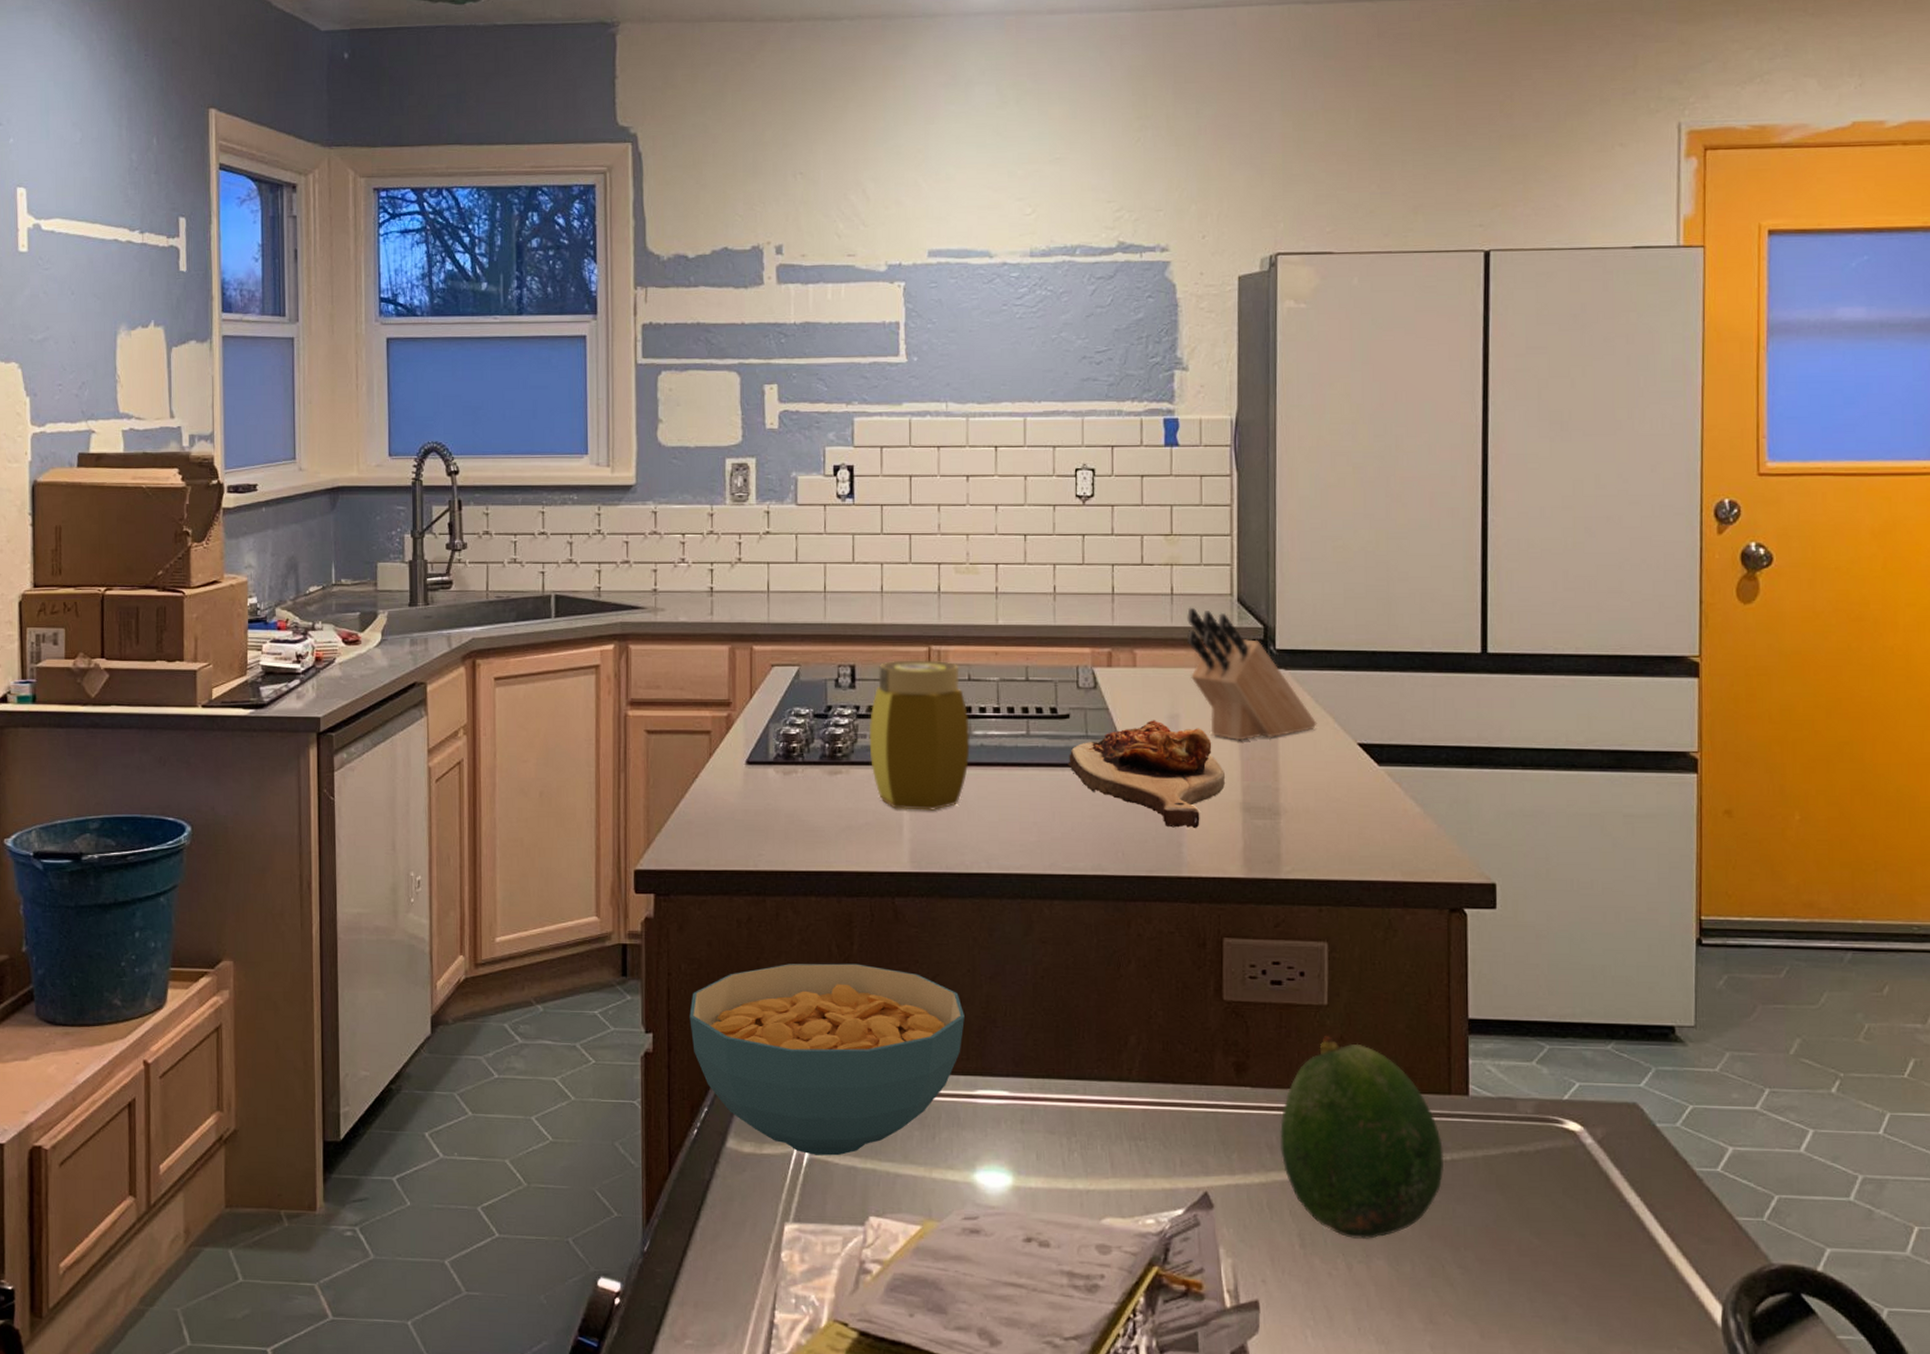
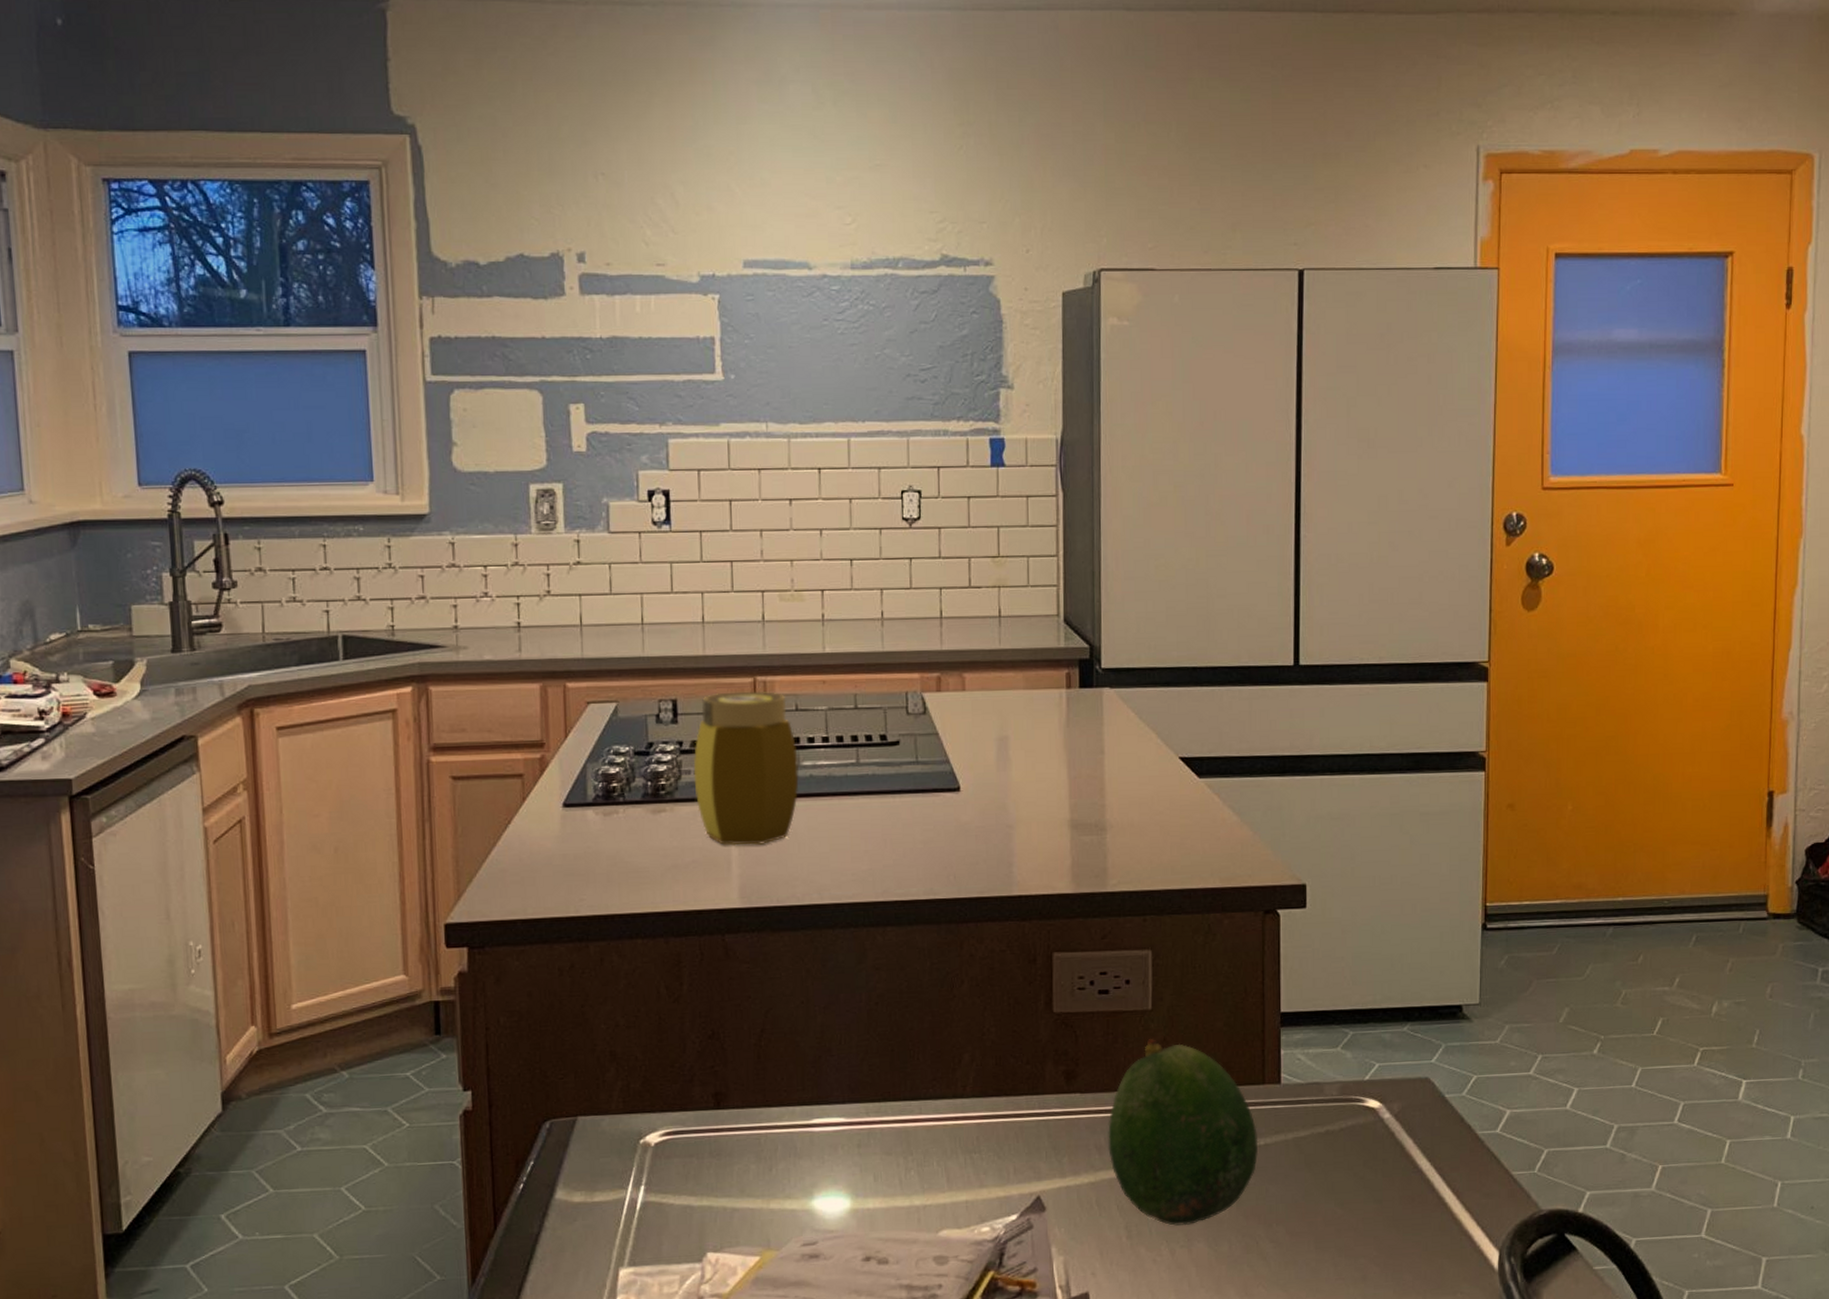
cereal bowl: present [689,963,965,1156] -> none [510,1003,799,1198]
cutting board: present [1067,720,1225,829] -> none [898,743,1053,849]
knife block: present [1186,607,1317,741] -> none [1014,629,1141,760]

